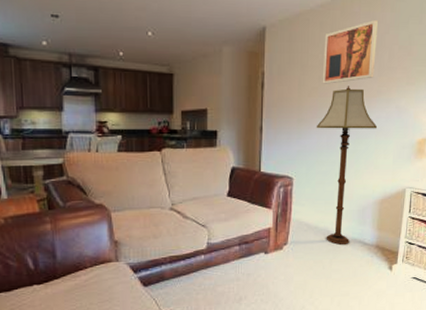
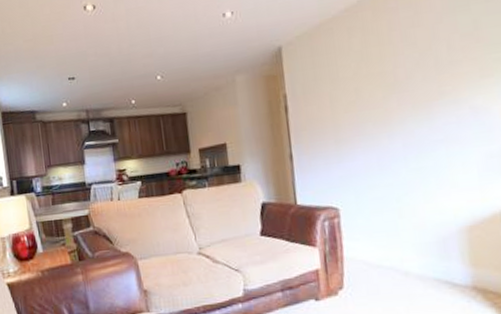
floor lamp: present [316,86,378,245] -> none [360,92,447,287]
wall art: present [322,20,378,84] -> none [355,11,431,96]

